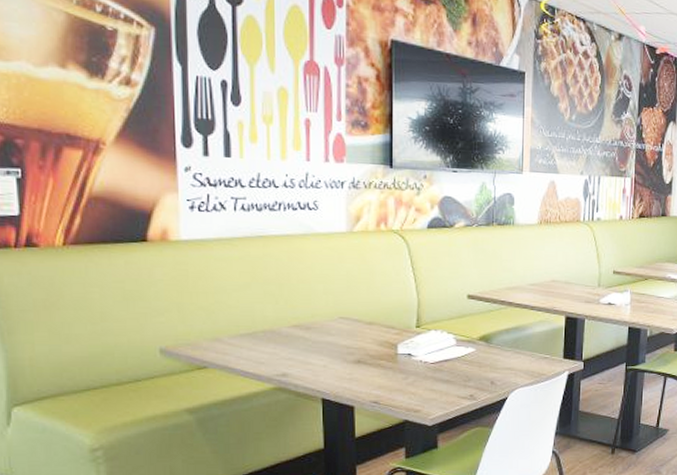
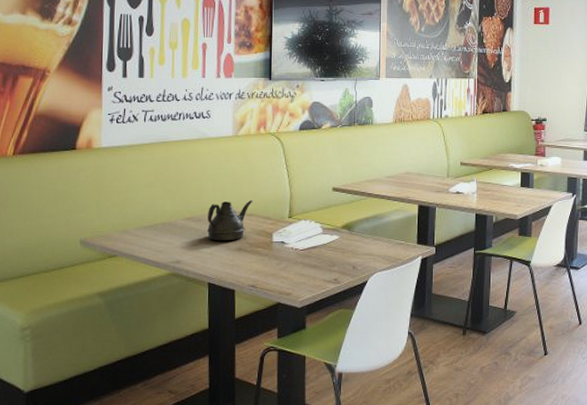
teapot: none [319,306,374,353] -> present [207,199,253,241]

